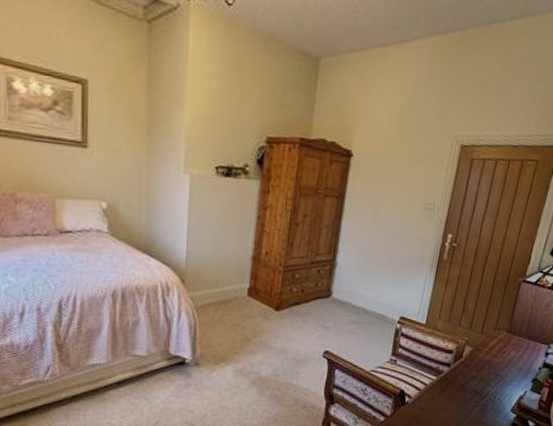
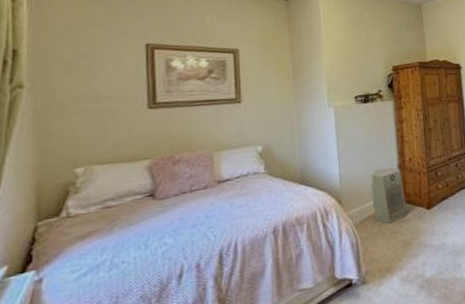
air purifier: none [217,256,255,316] -> present [371,167,407,225]

